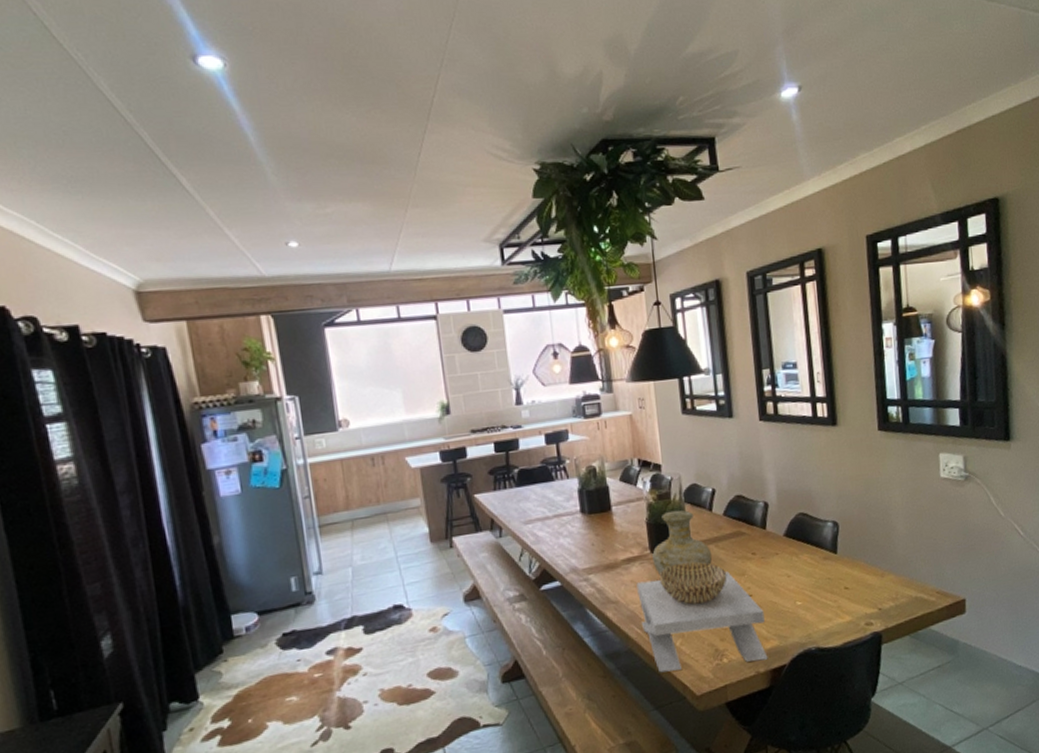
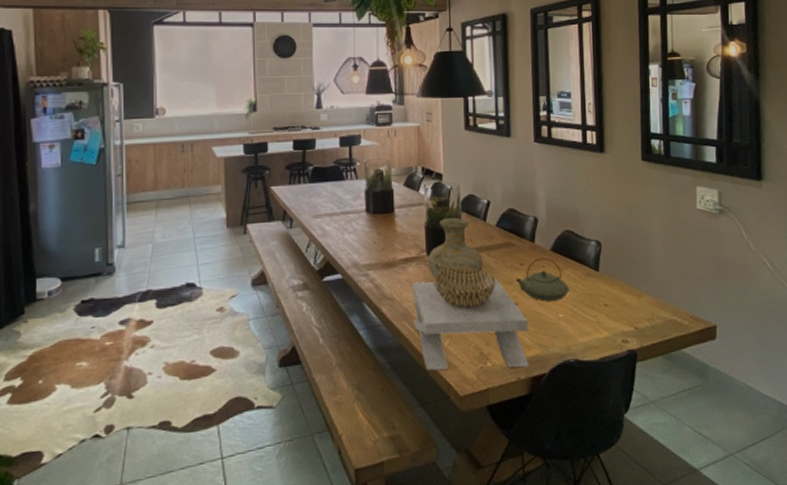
teapot: none [747,544,807,590] -> present [515,258,569,301]

